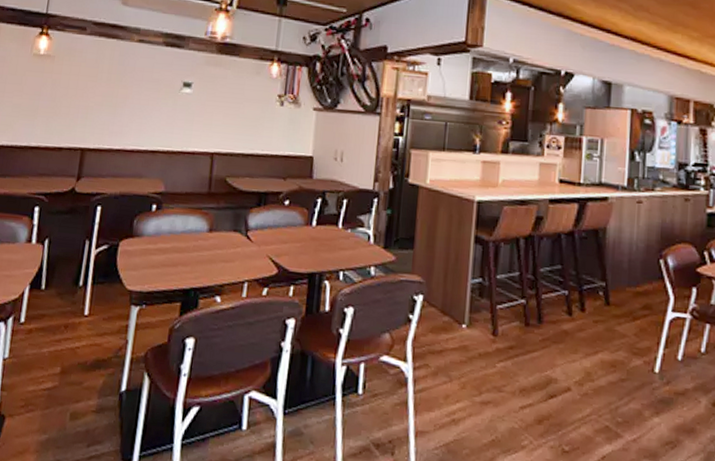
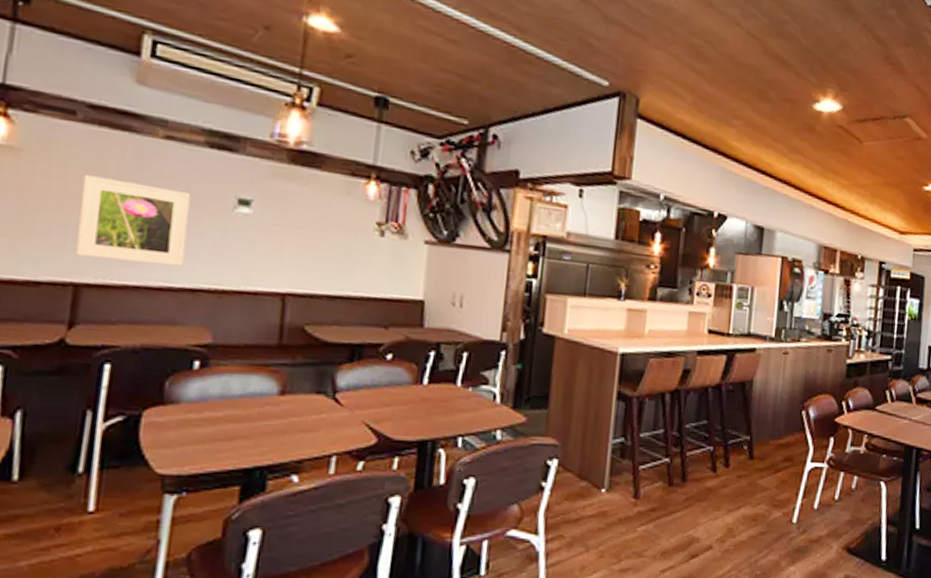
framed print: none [83,71,154,134] -> present [75,175,191,267]

